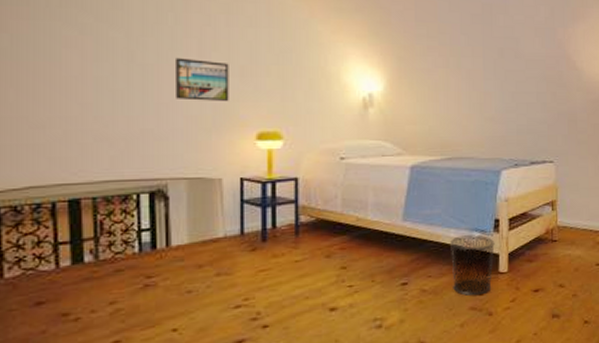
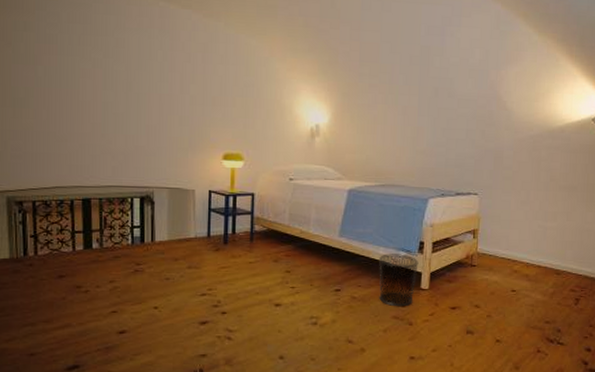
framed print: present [176,57,229,101] -> none [162,88,203,126]

